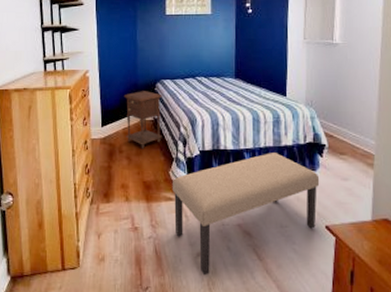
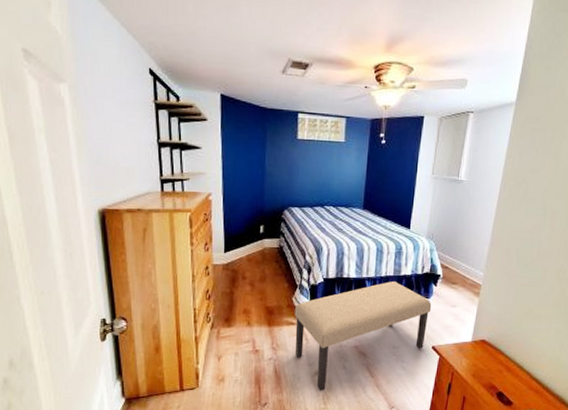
nightstand: present [123,91,162,149] -> none [249,217,289,276]

